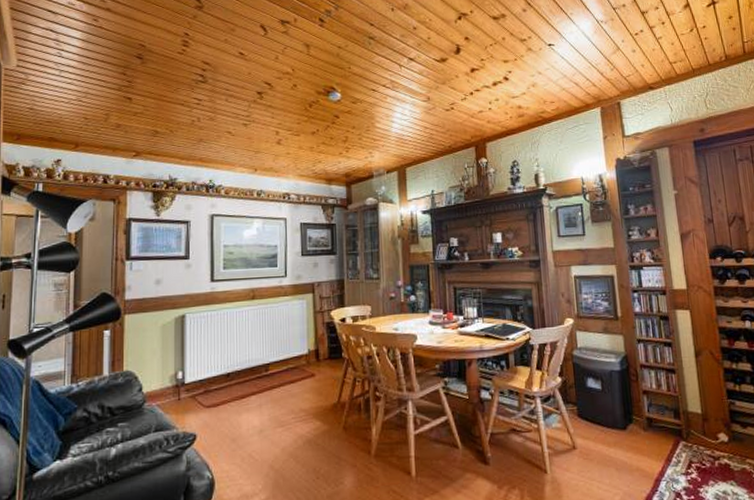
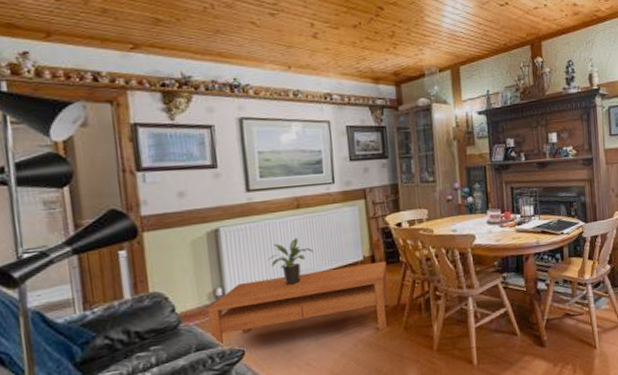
coffee table: none [169,356,331,428] -> present [208,261,390,344]
potted plant: none [224,327,264,375] -> present [269,238,313,286]

